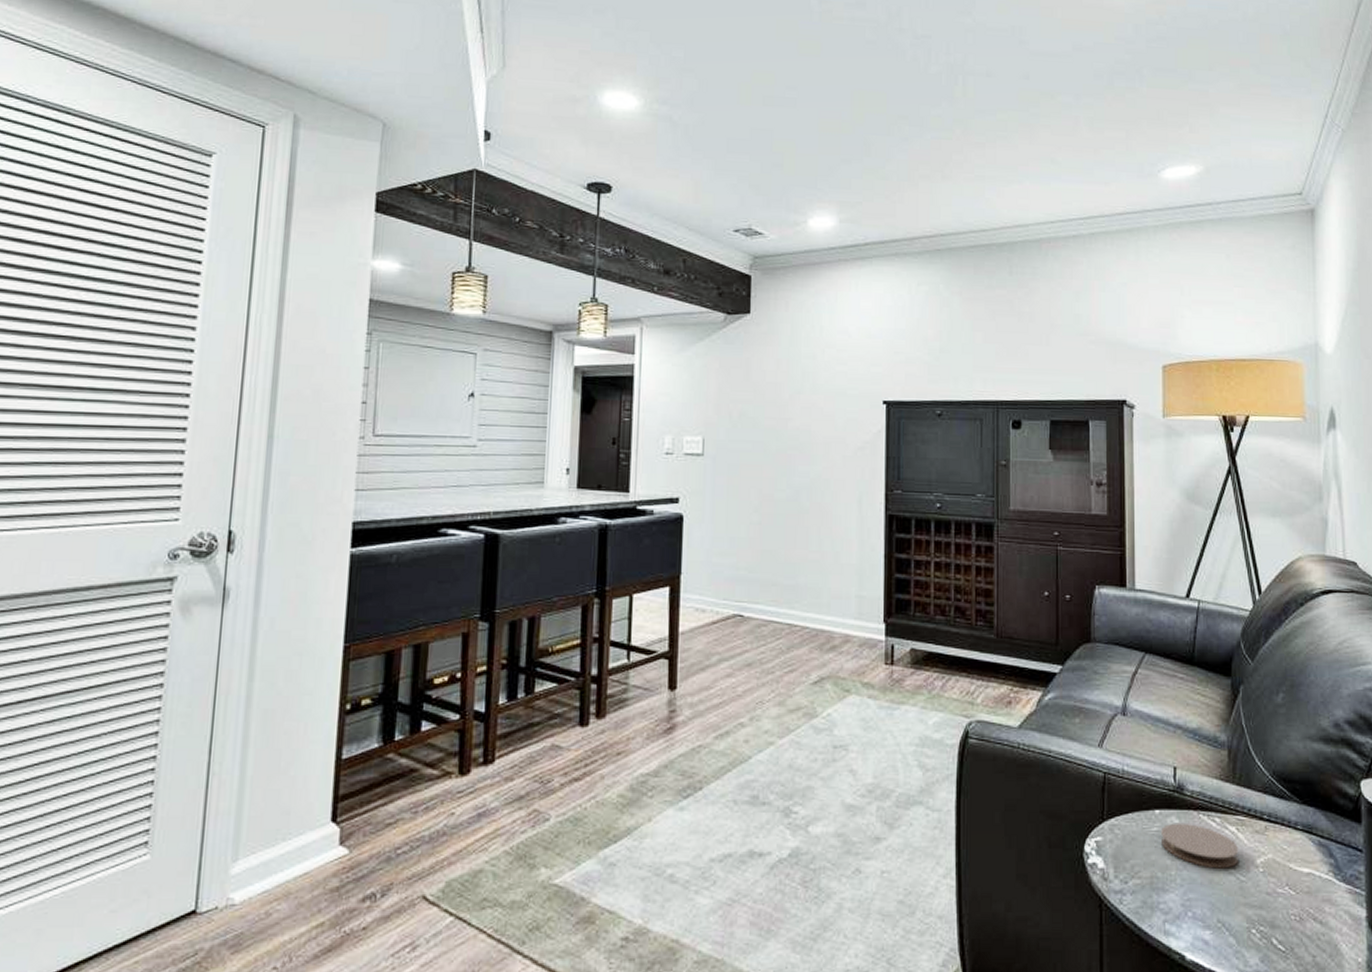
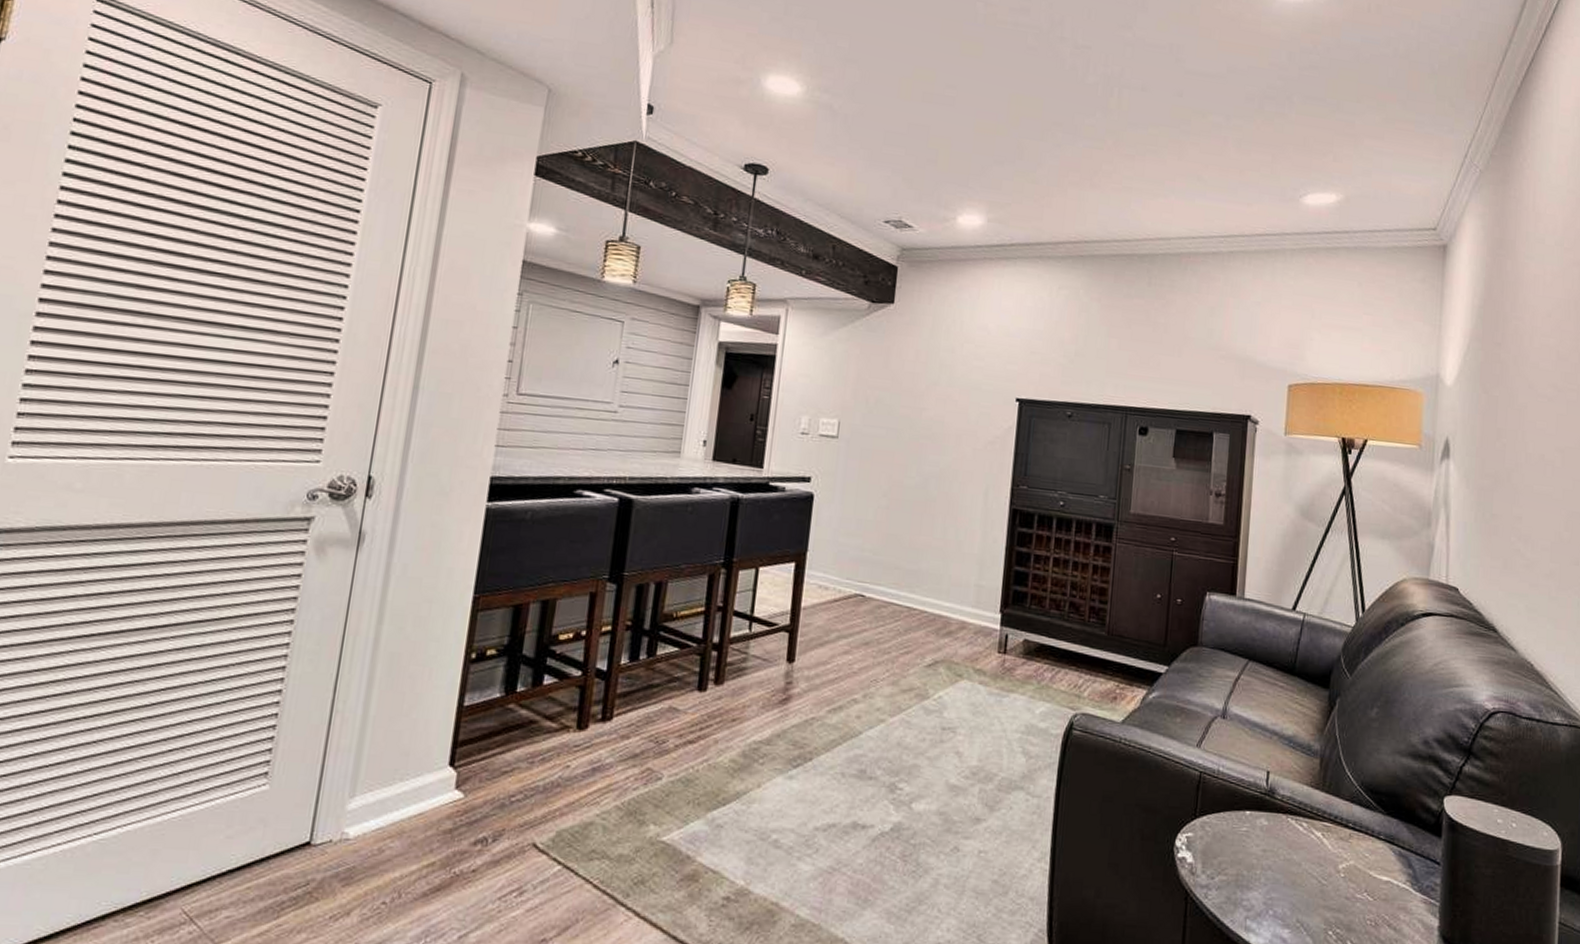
coaster: present [1160,822,1239,869] -> none [1249,824,1323,872]

